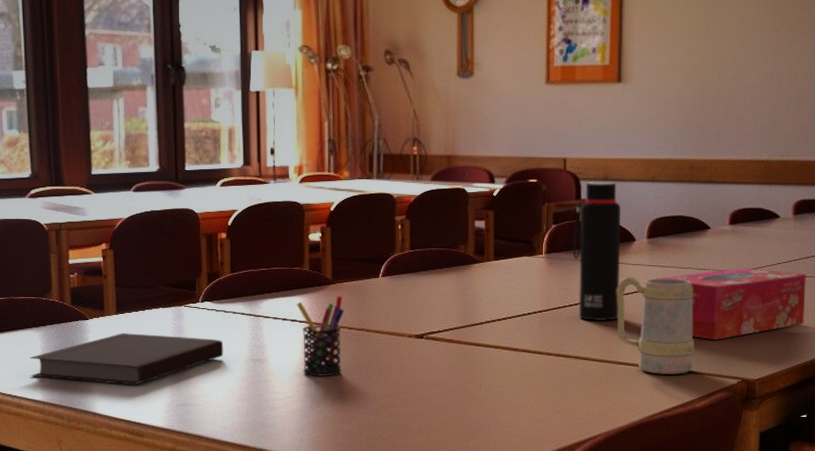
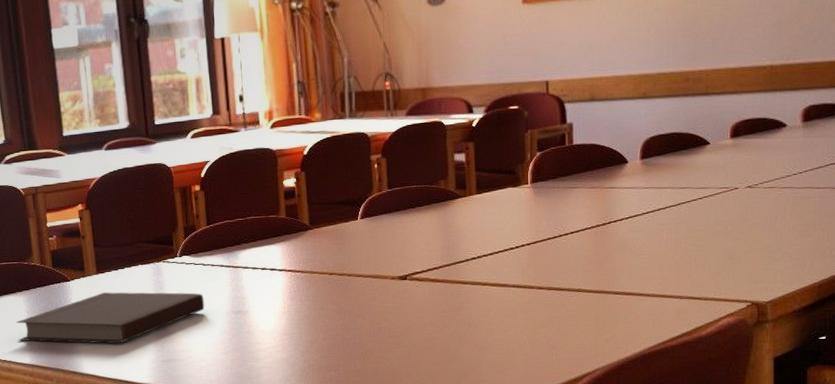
pen holder: present [297,295,344,376] -> none [275,241,325,325]
water bottle: present [573,181,621,322] -> none [560,102,613,251]
mug: present [616,276,695,375] -> none [610,199,698,303]
tissue box: present [655,268,806,341] -> none [650,183,820,264]

